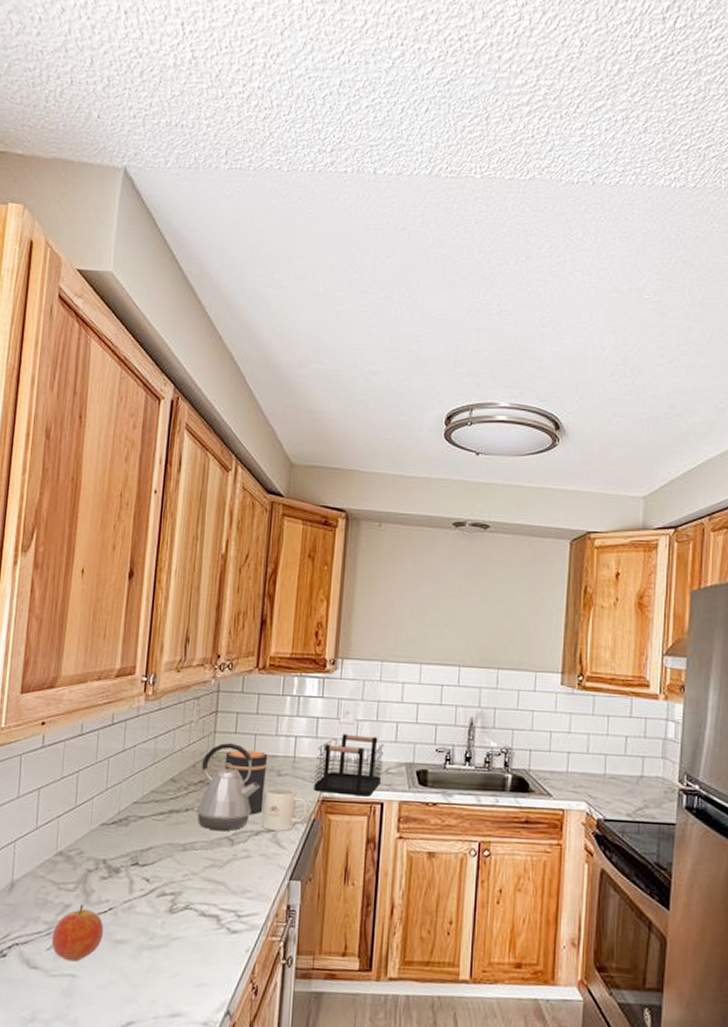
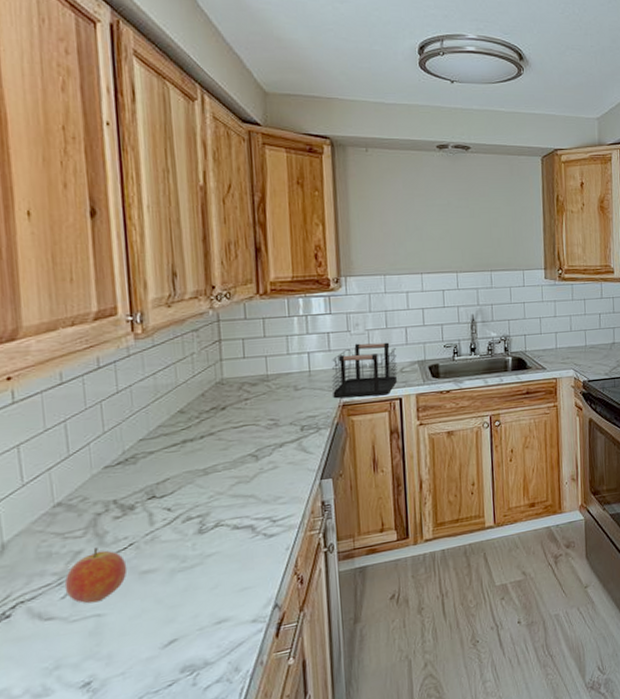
kettle: present [193,742,260,832] -> none [208,367,278,451]
cylinder: present [224,750,268,815] -> none [236,371,284,430]
mug: present [261,786,308,832] -> none [282,399,330,441]

